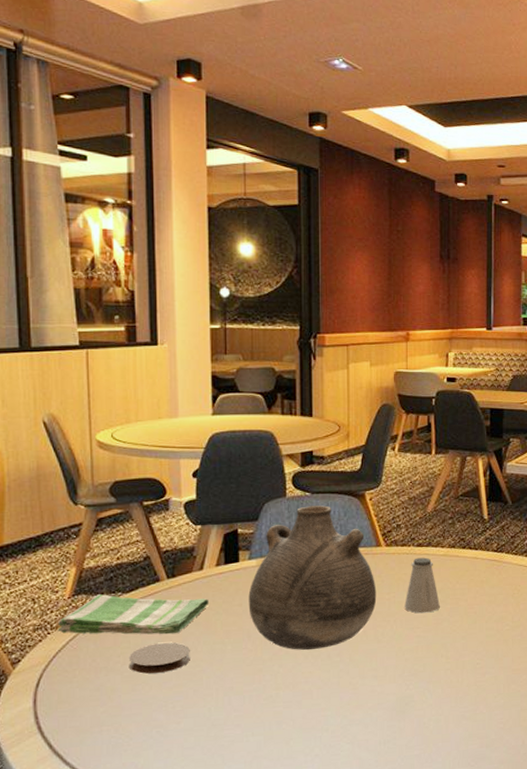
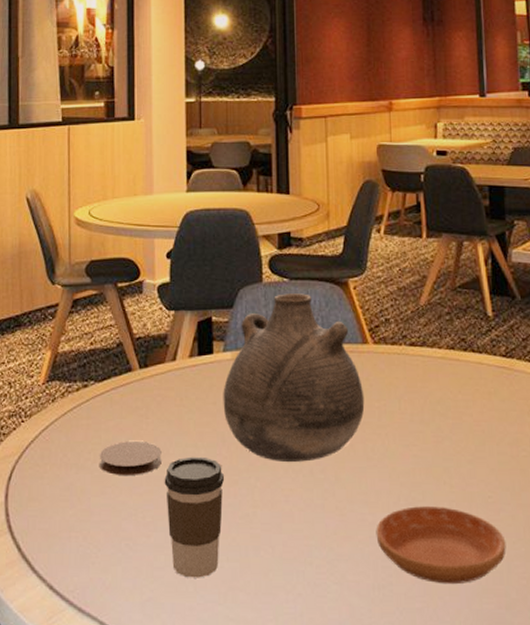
dish towel: present [57,594,208,635] -> none [31,382,181,432]
coffee cup: none [193,651,249,753] -> present [164,456,224,578]
saucer: none [383,674,489,734] -> present [376,506,506,585]
saltshaker: present [404,557,440,613] -> none [397,359,439,428]

